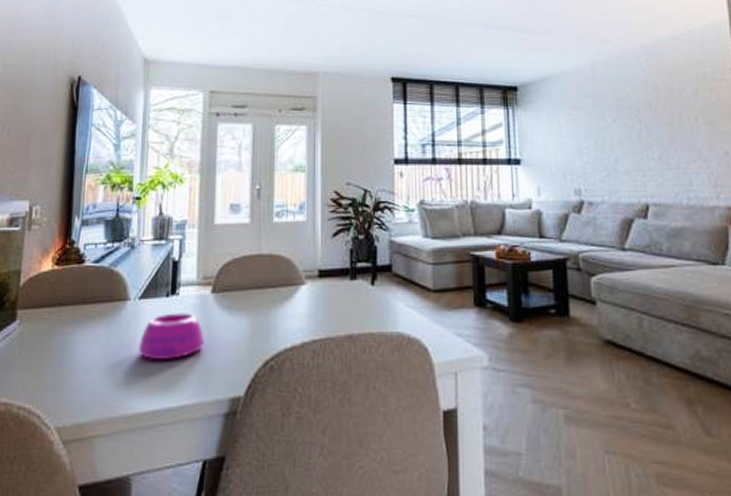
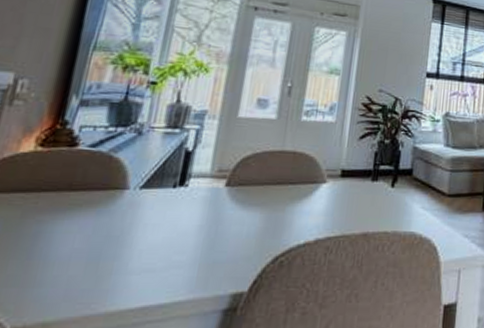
bowl: present [138,313,204,361] -> none [131,205,211,254]

